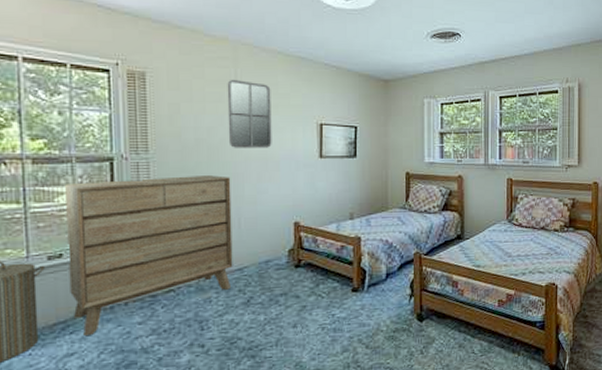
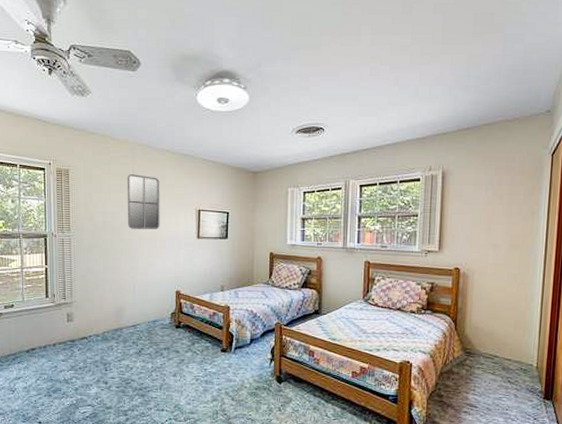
dresser: present [65,175,233,335] -> none [16,250,129,366]

